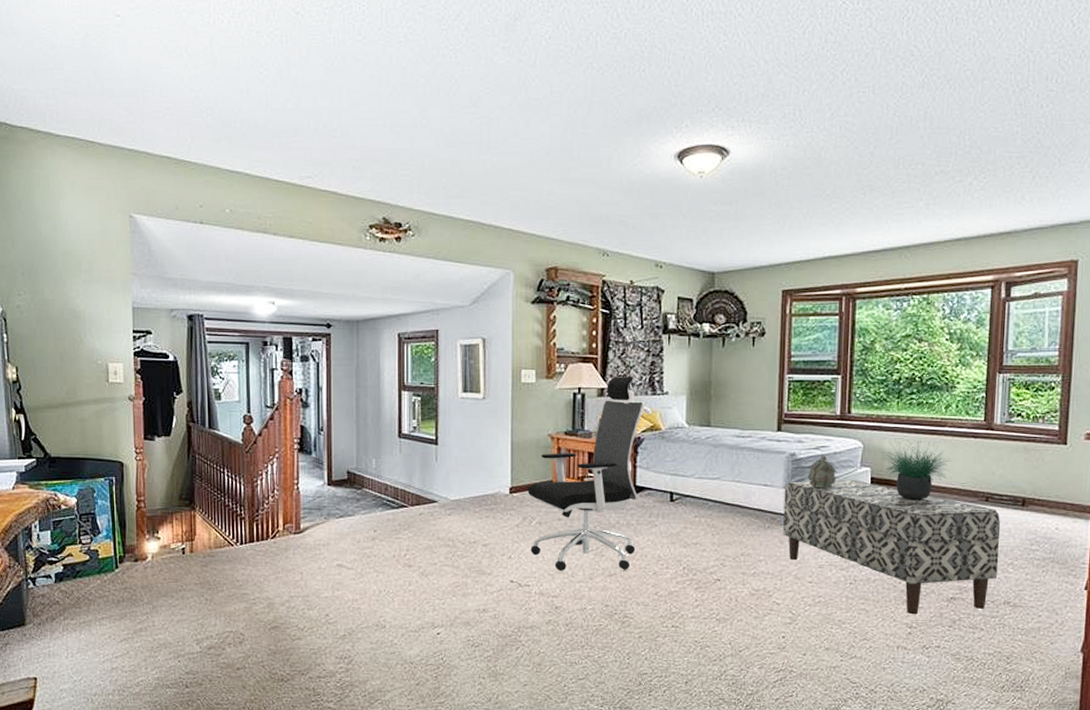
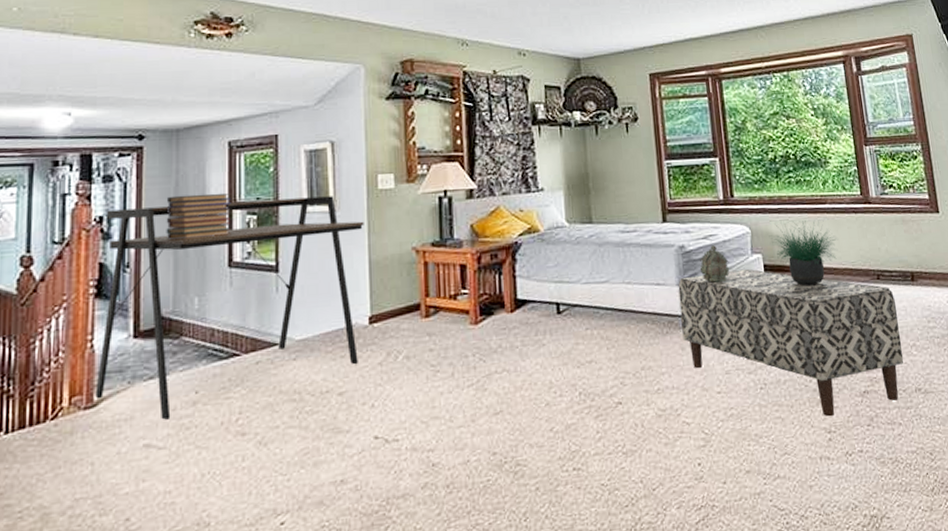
desk: none [301,384,508,549] -> present [95,196,364,420]
book stack: none [349,376,400,413] -> present [166,193,231,240]
office chair: present [527,376,652,572] -> none [391,174,528,417]

